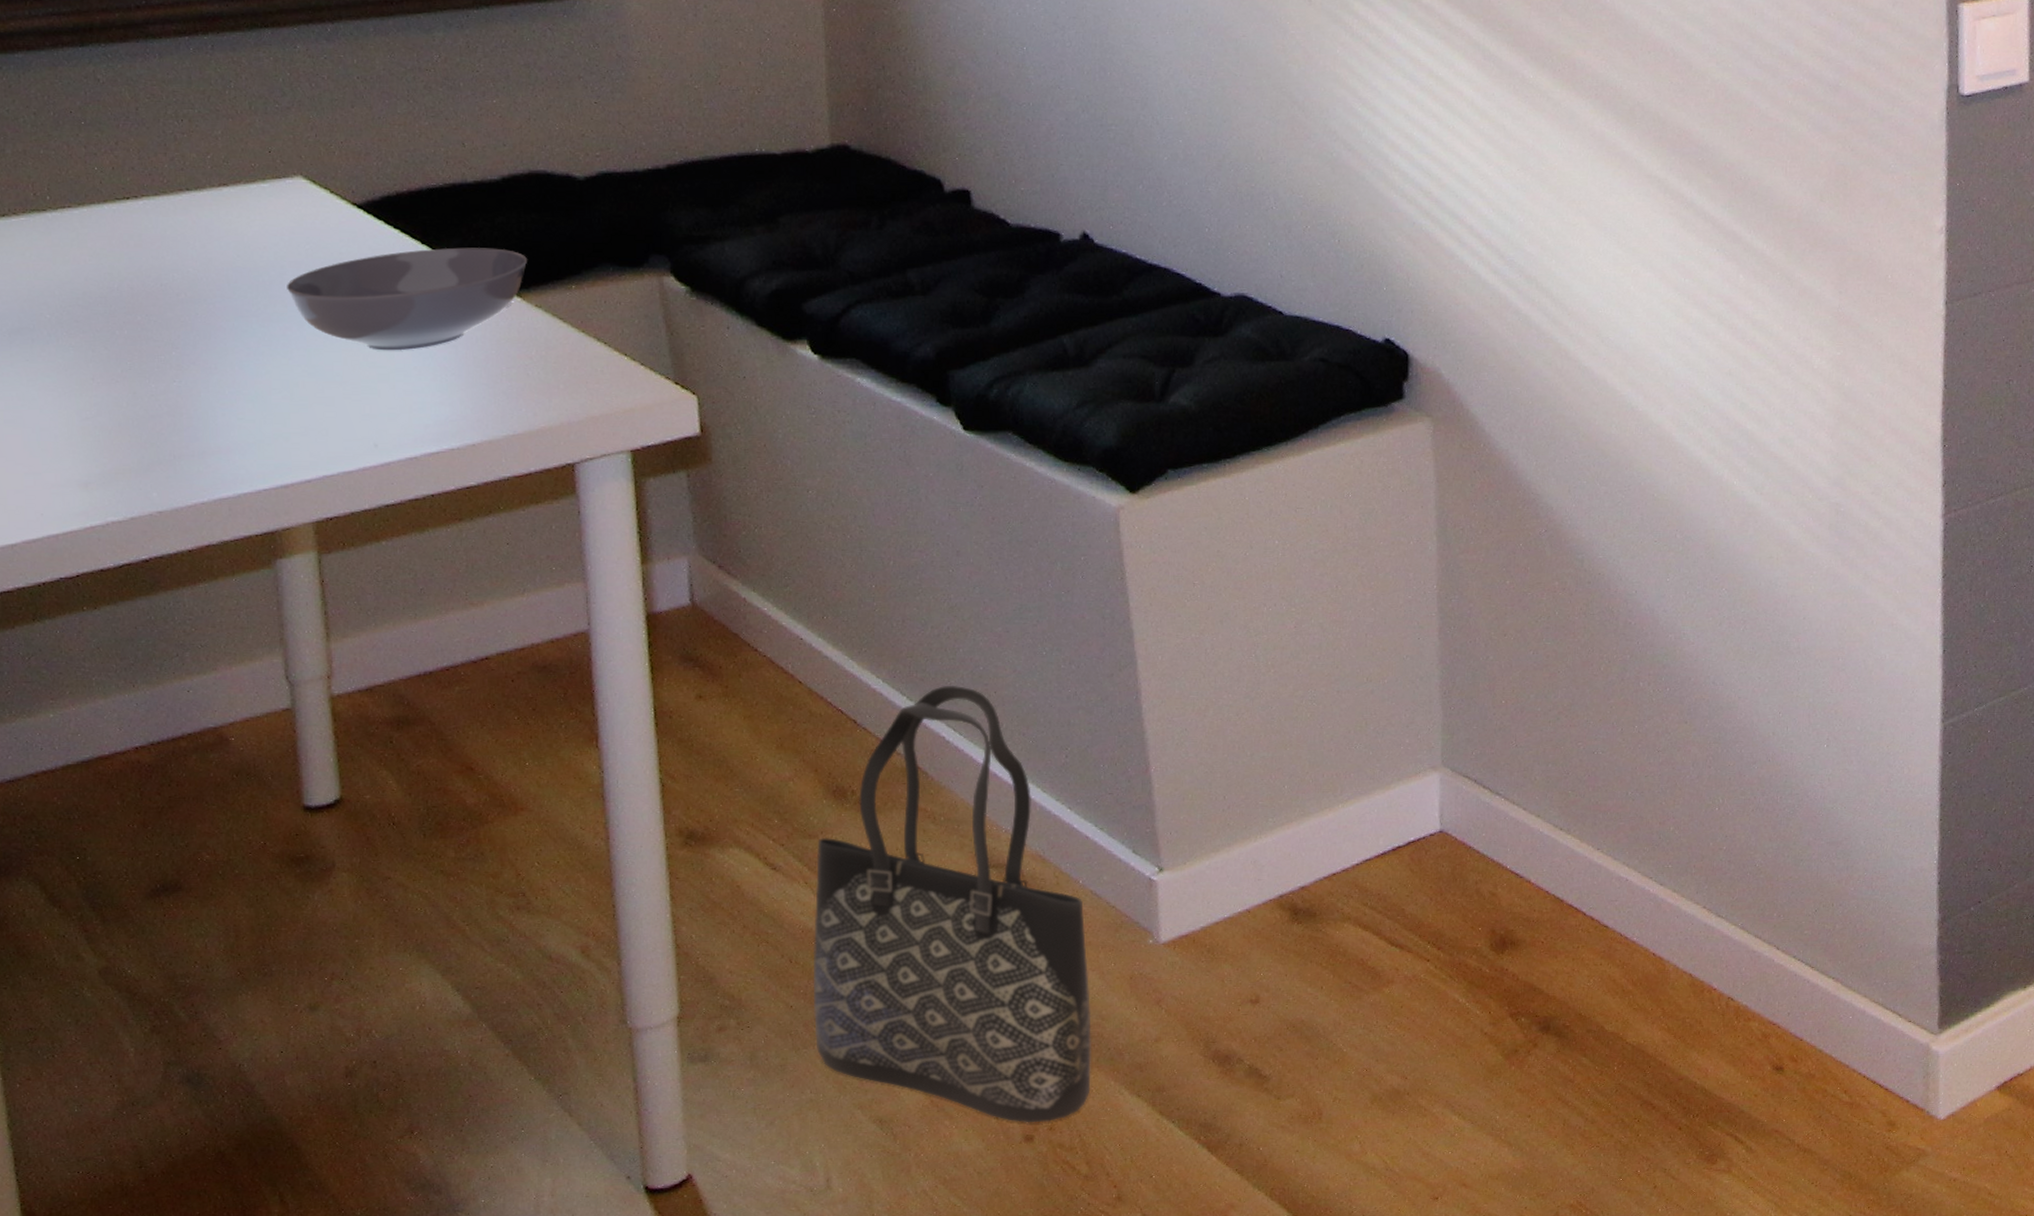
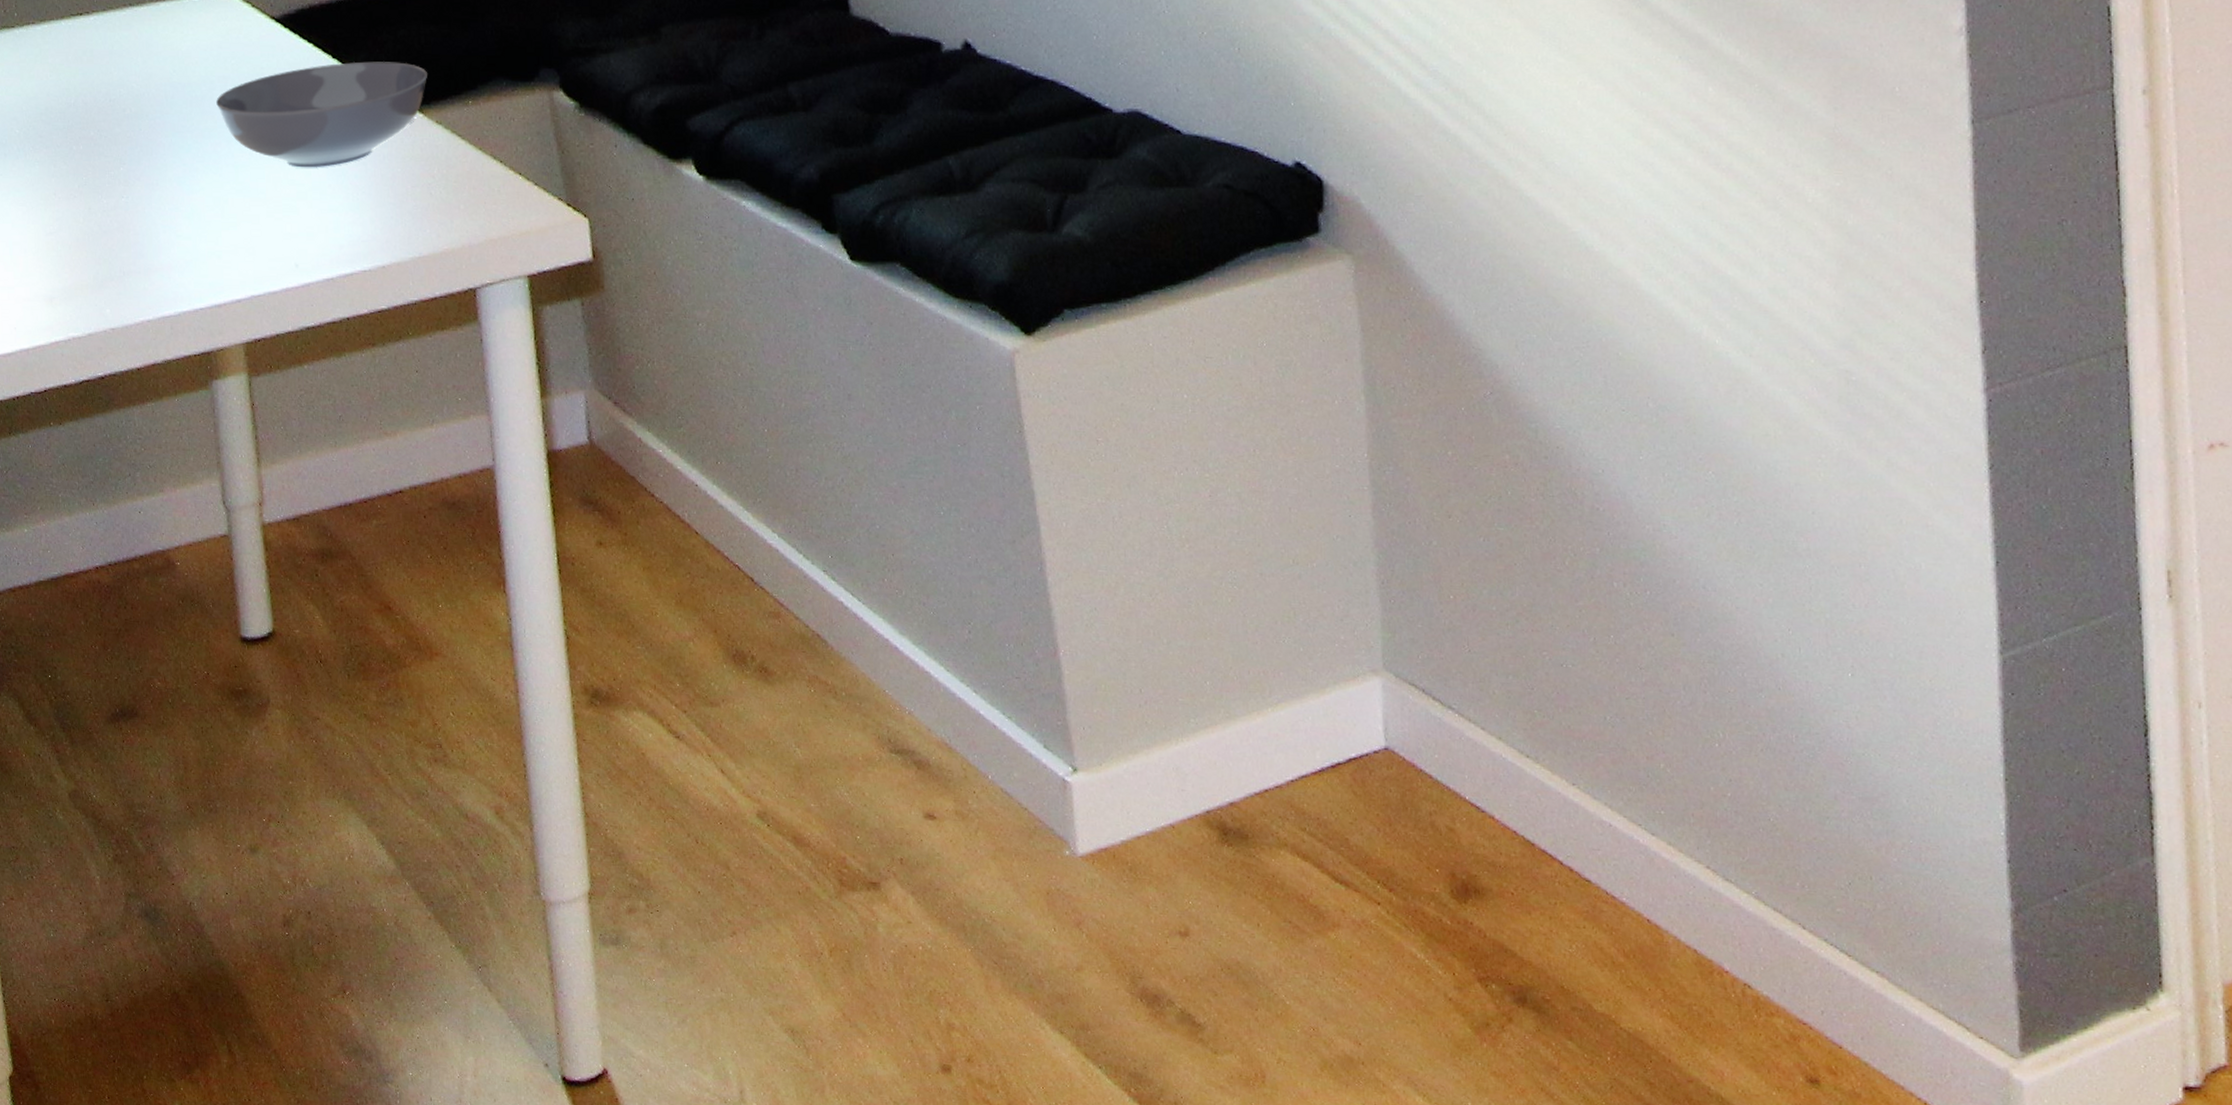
tote bag: present [813,686,1091,1123] -> none [718,545,1010,1052]

